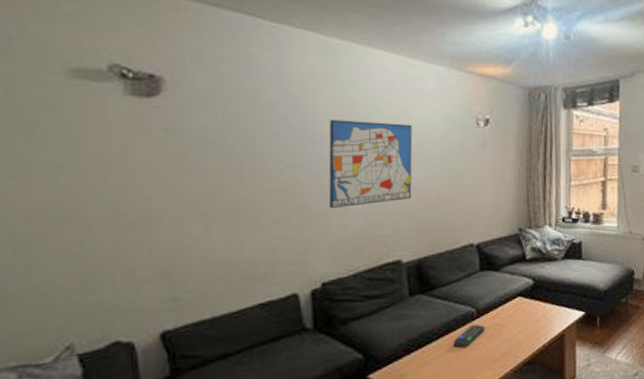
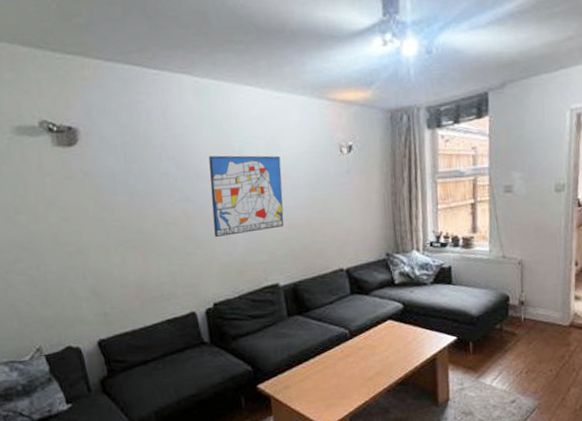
remote control: present [453,324,486,349] -> none [329,344,359,367]

